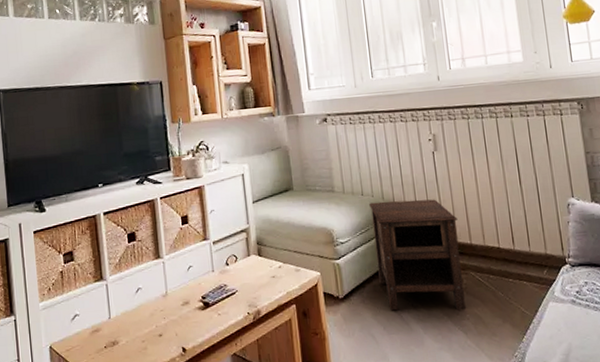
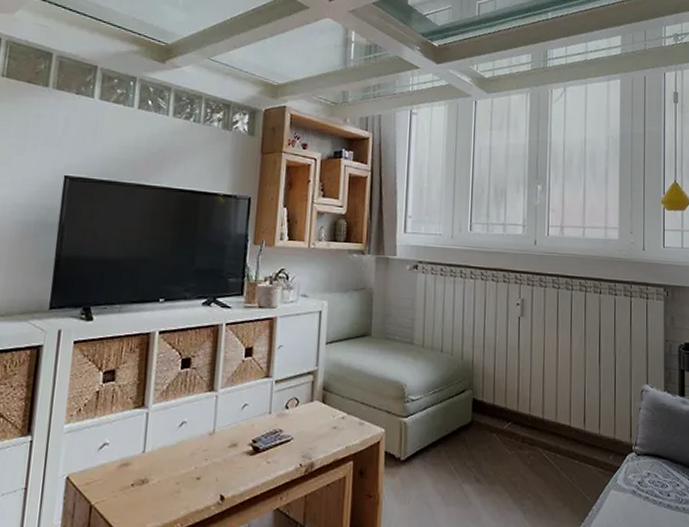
nightstand: present [369,199,466,311] -> none [445,361,533,488]

